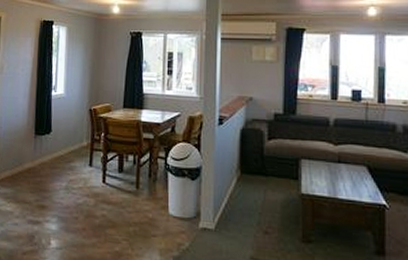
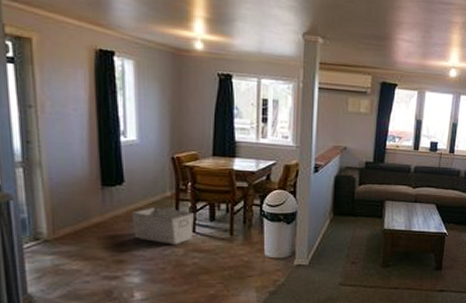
storage bin: none [54,155,106,194] -> present [131,206,195,245]

